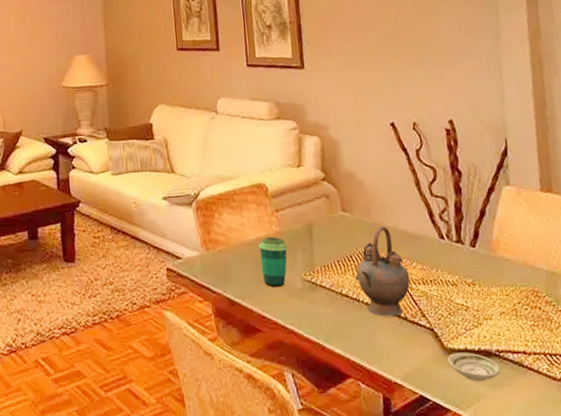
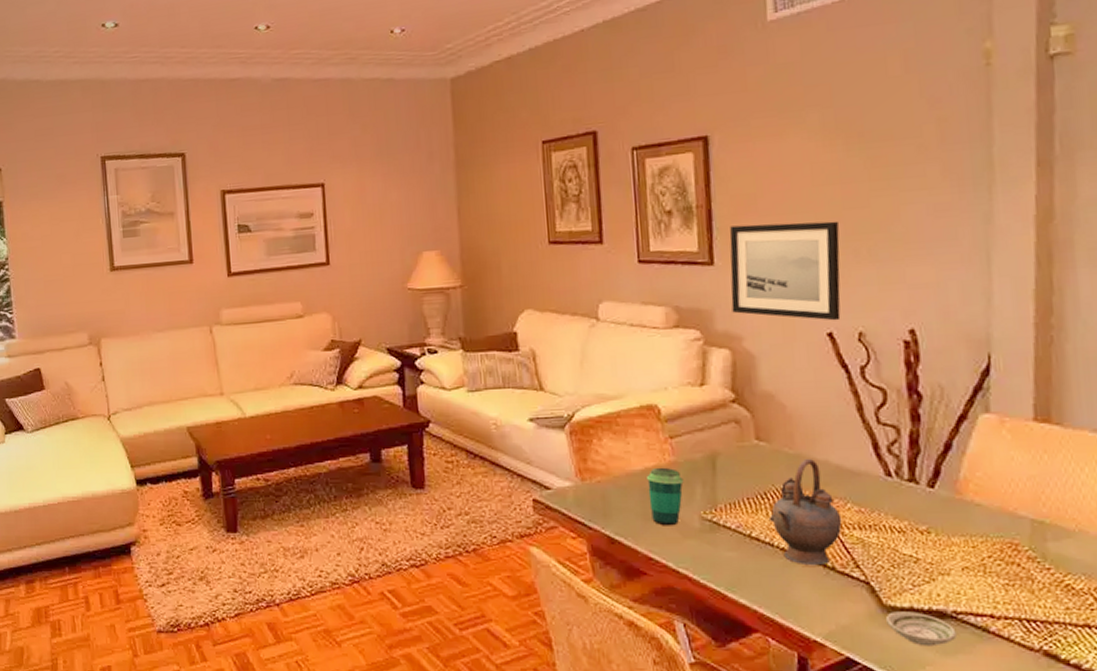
wall art: none [315,35,400,114] -> present [729,221,841,321]

